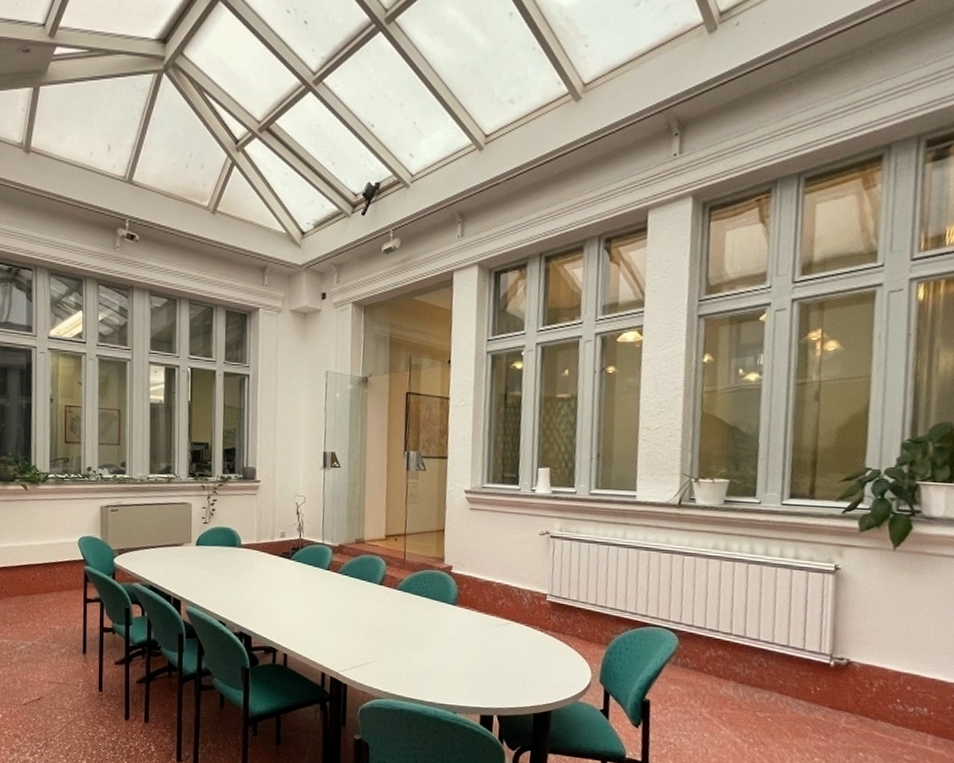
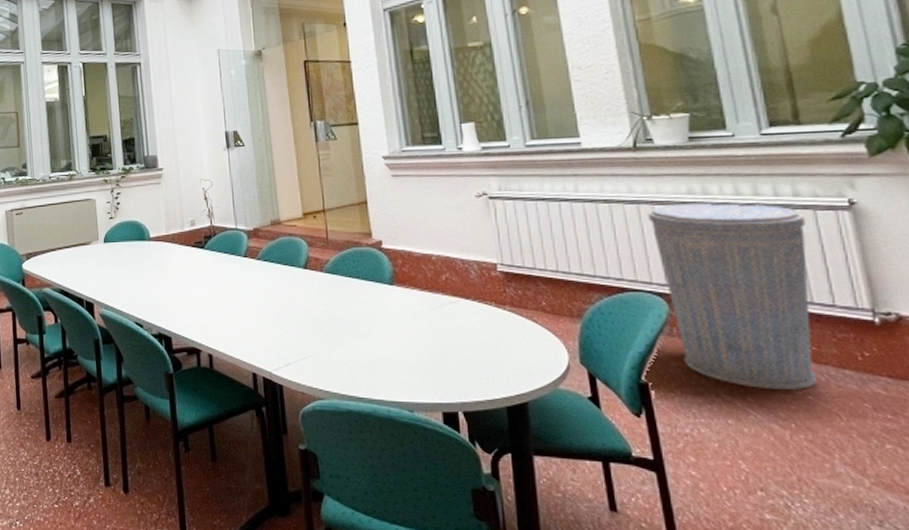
trash can: none [677,556,800,713] -> present [648,202,817,390]

